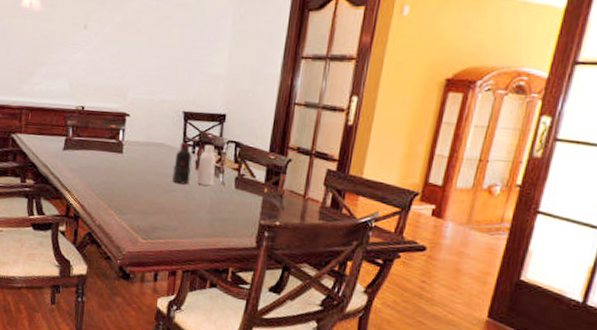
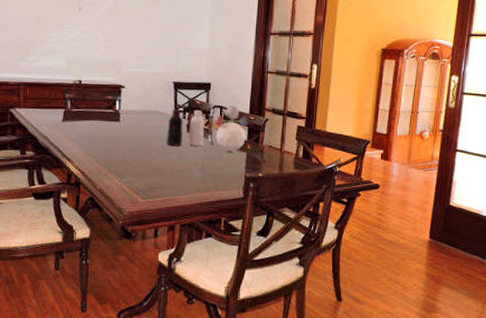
flower arrangement: none [228,141,267,195] -> present [215,105,248,152]

